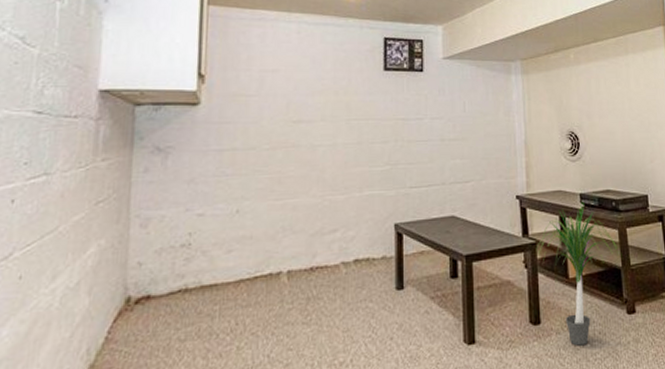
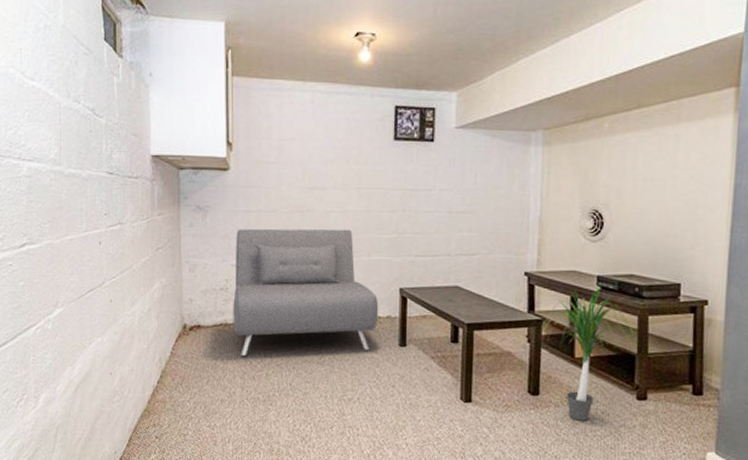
sofa: none [195,164,373,328] -> present [233,228,379,356]

